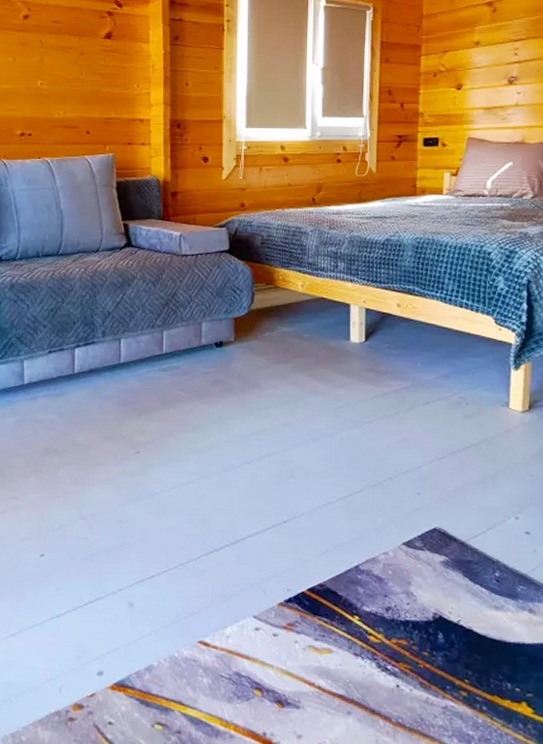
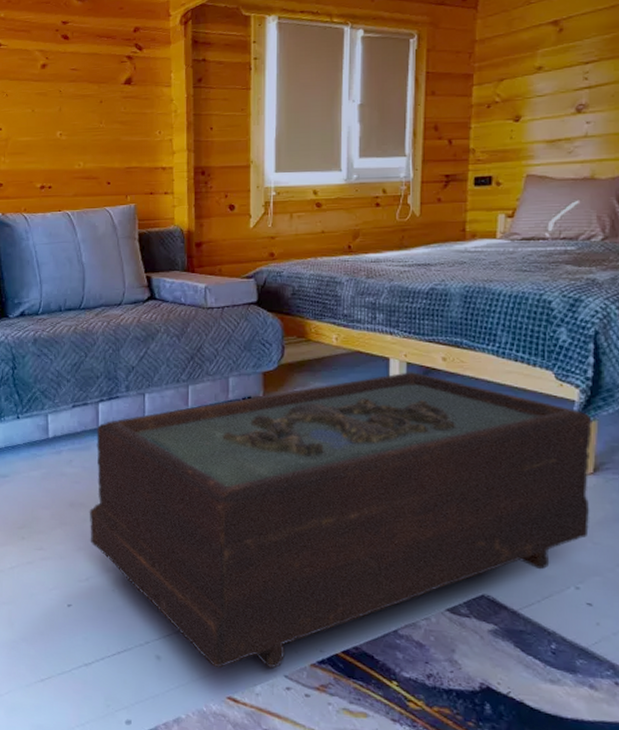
coffee table: none [63,317,527,613] -> present [89,372,593,669]

